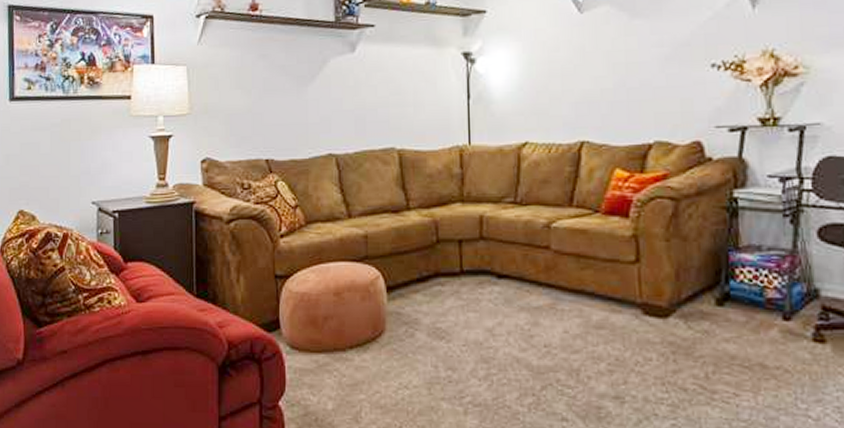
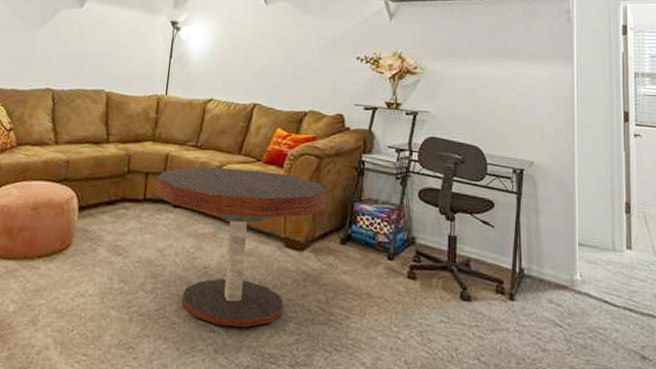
coffee table: none [473,224,692,414] -> present [155,167,327,328]

